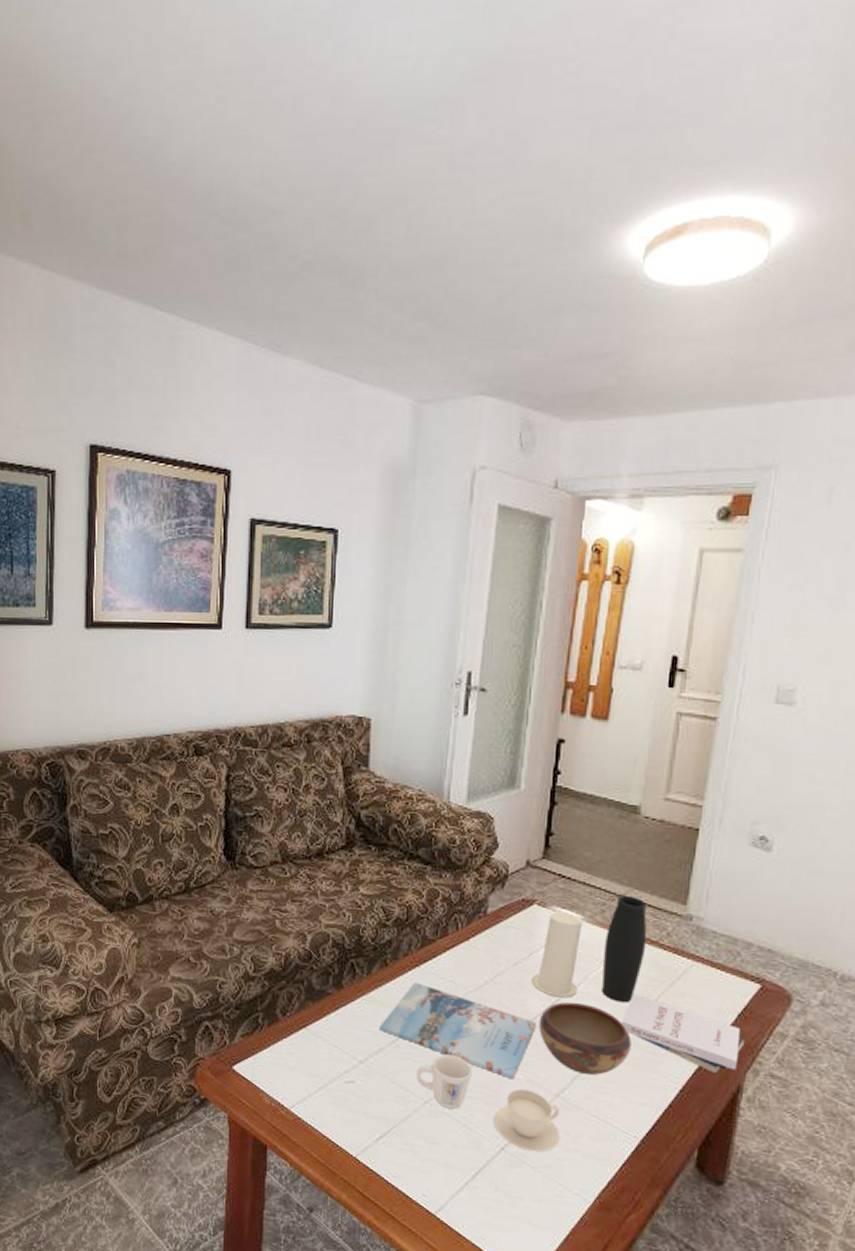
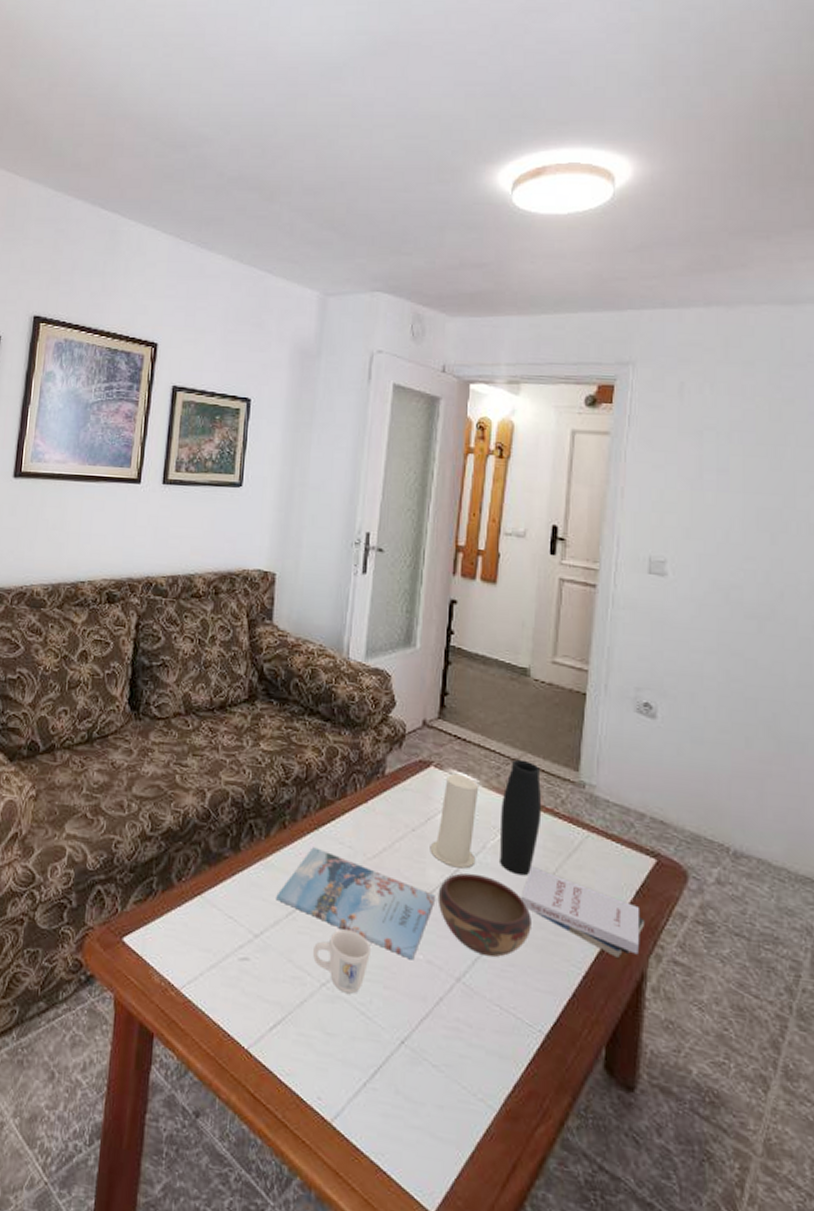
teacup: present [494,1089,559,1152] -> none [393,971,461,1048]

